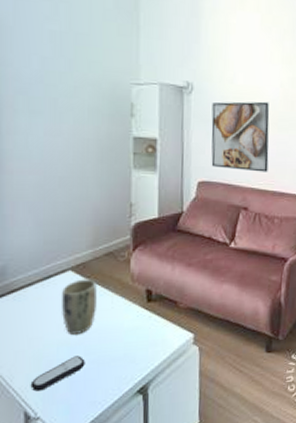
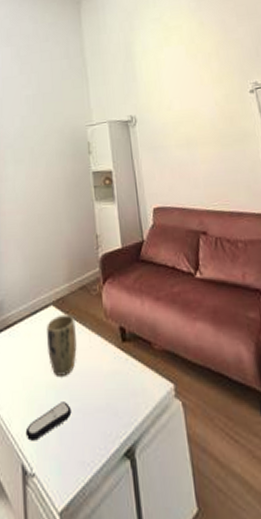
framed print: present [211,101,270,172] -> none [155,121,220,193]

